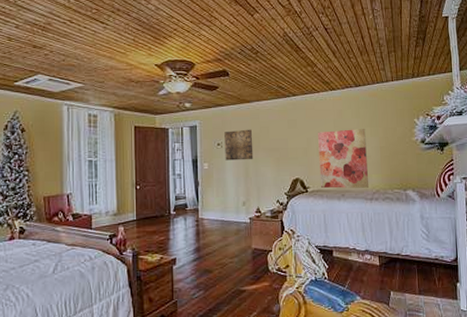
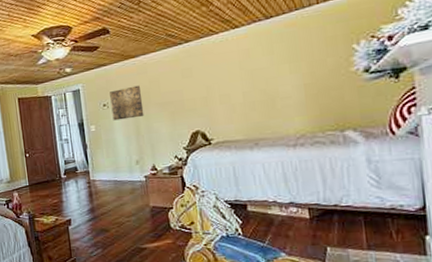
wall art: present [318,129,369,189] -> none [219,66,291,138]

